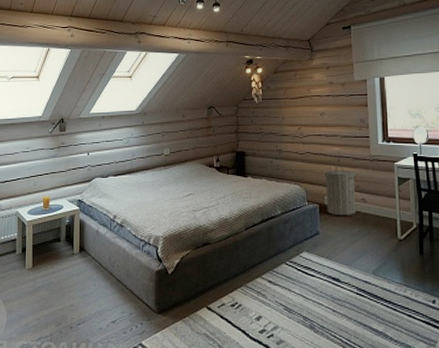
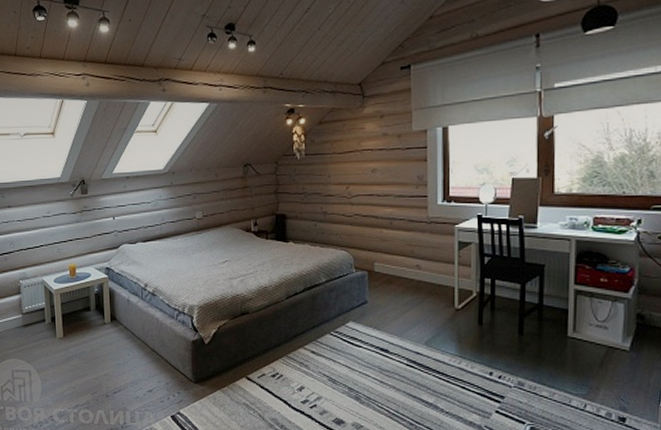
laundry hamper: present [324,166,356,215] -> none [375,229,411,283]

